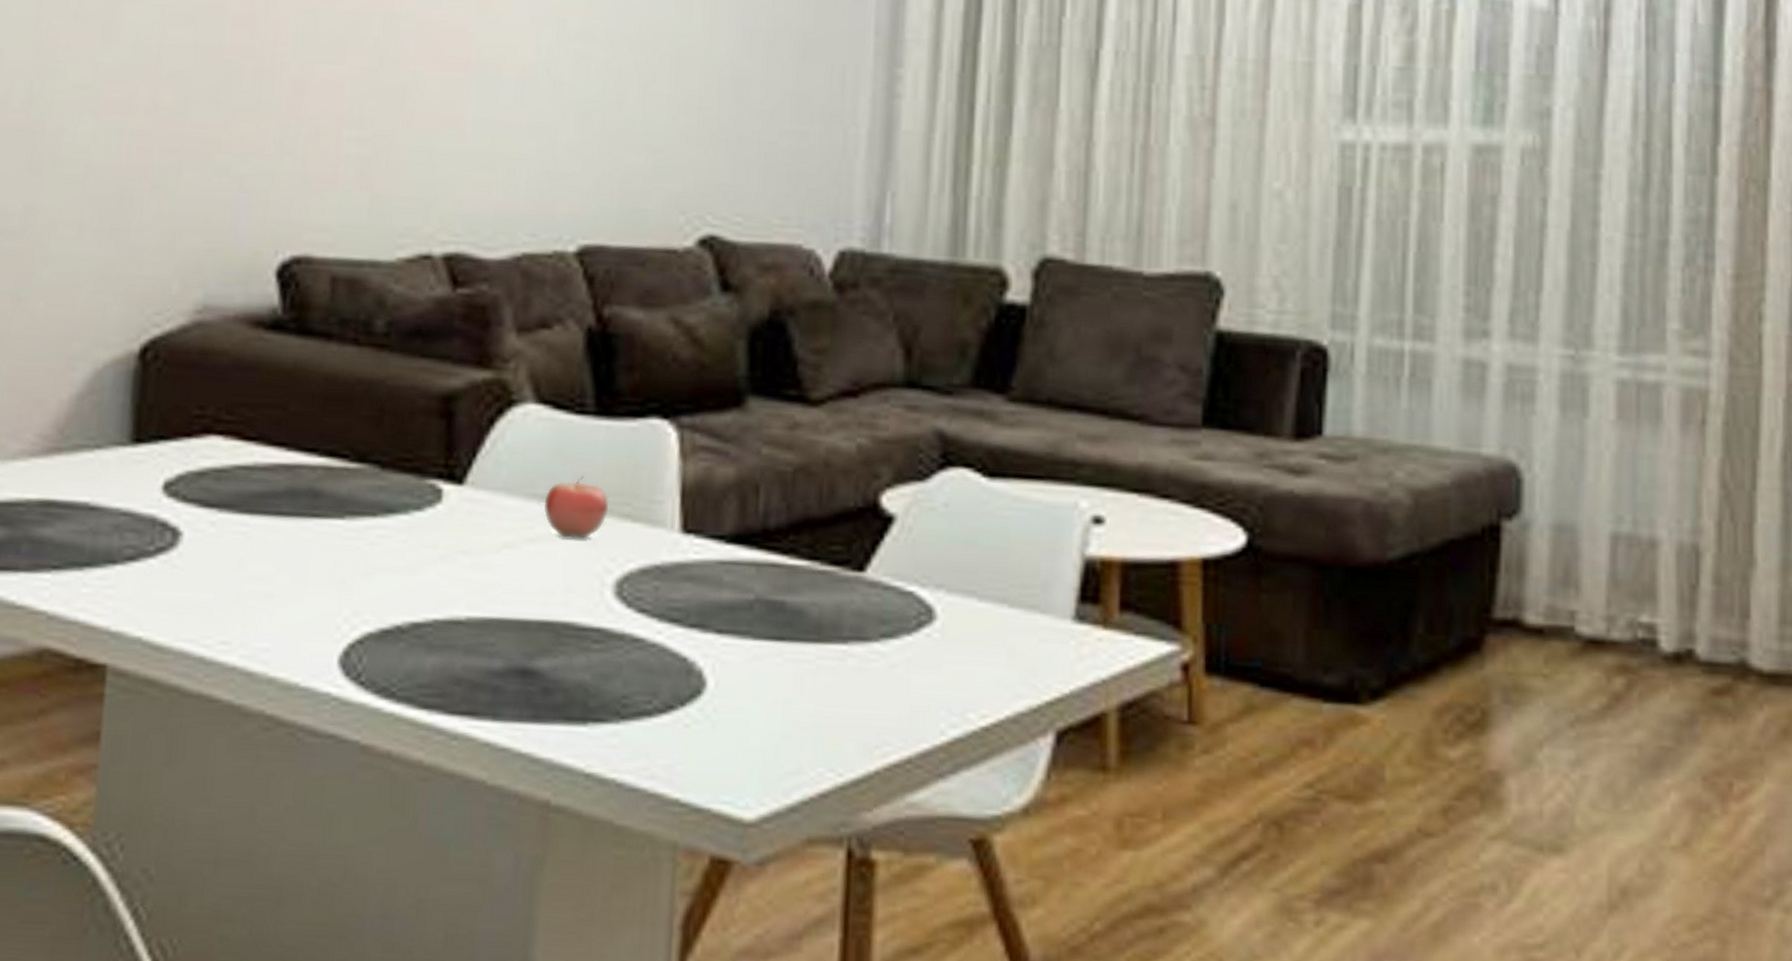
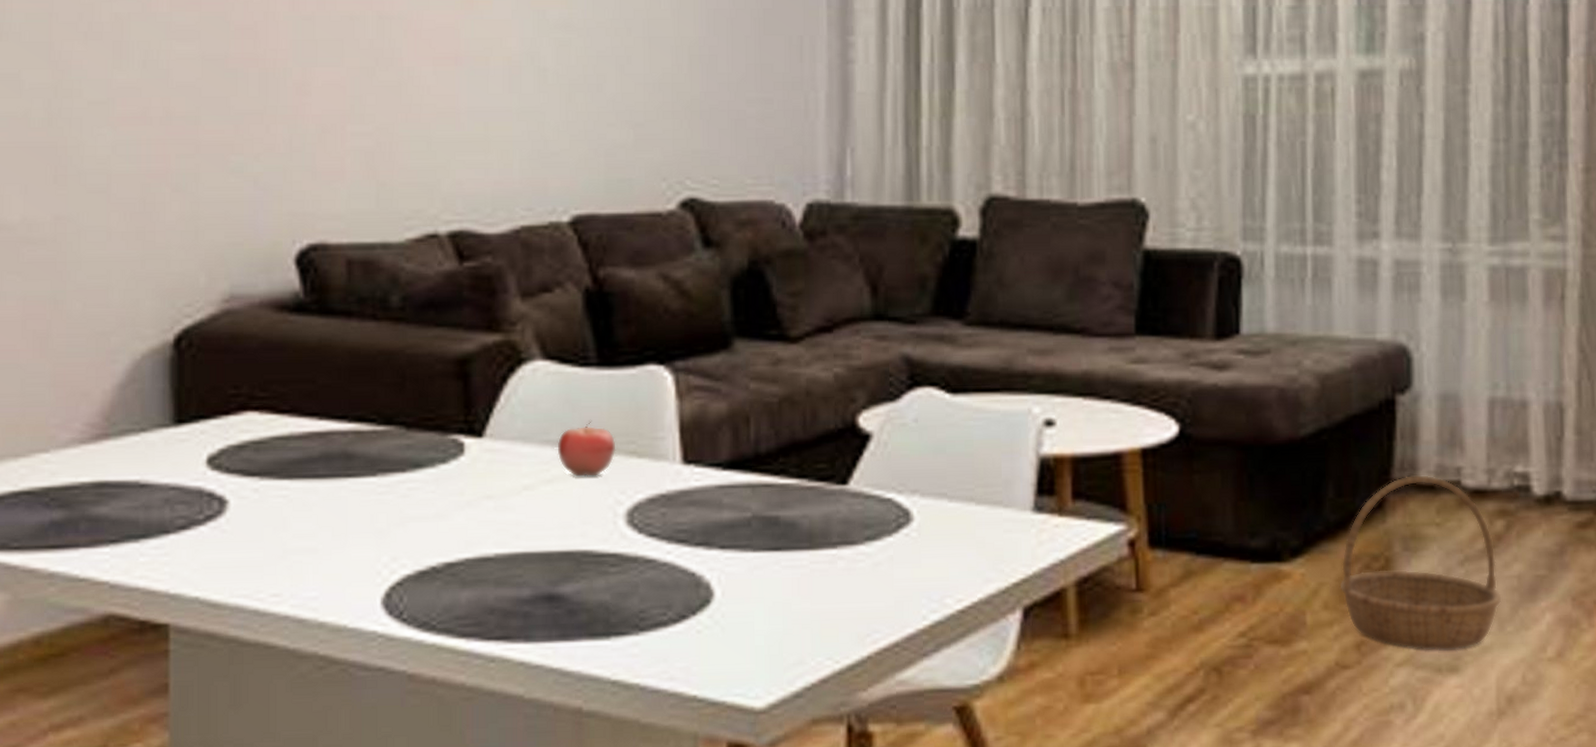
basket: none [1426,614,1618,826] -> present [1340,474,1502,650]

